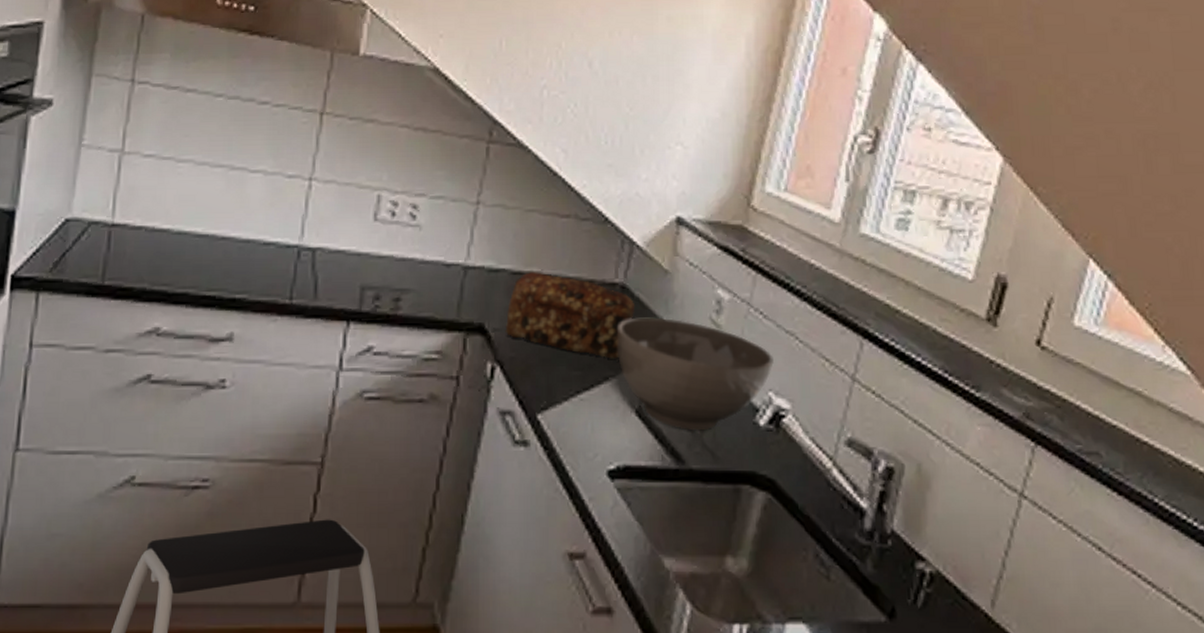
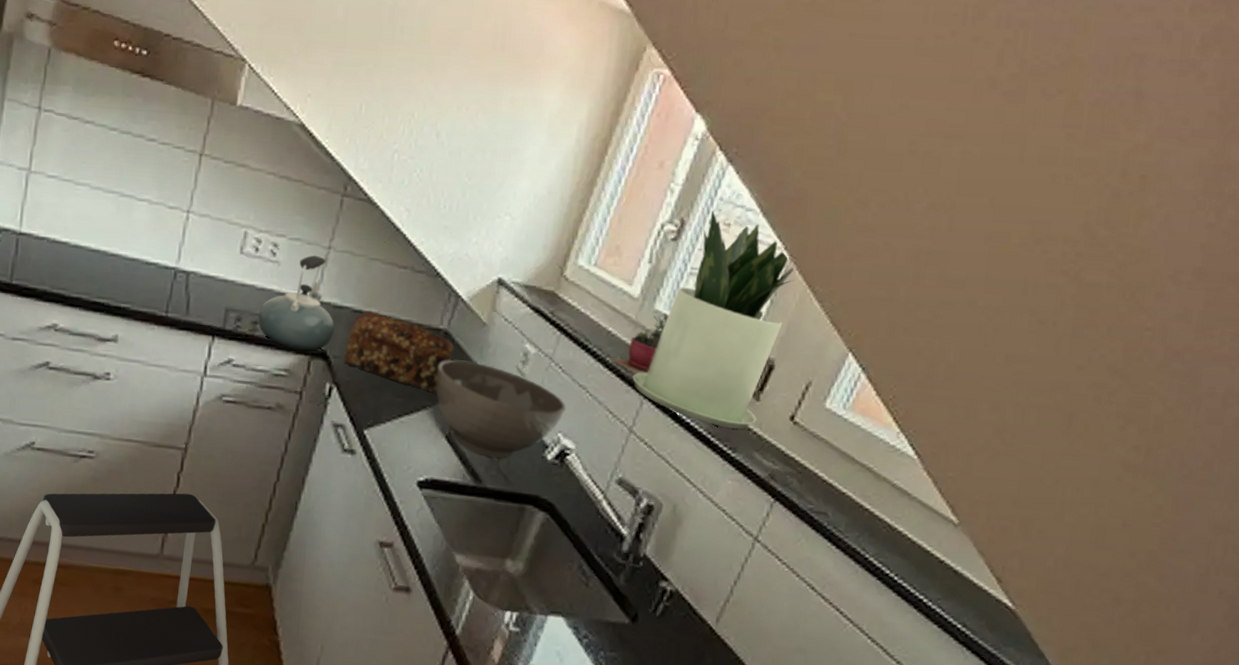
kettle: none [400,213,492,327] -> present [258,255,335,351]
succulent plant: none [816,236,878,310] -> present [609,313,669,374]
planter: none [846,114,1013,363] -> present [632,210,794,429]

